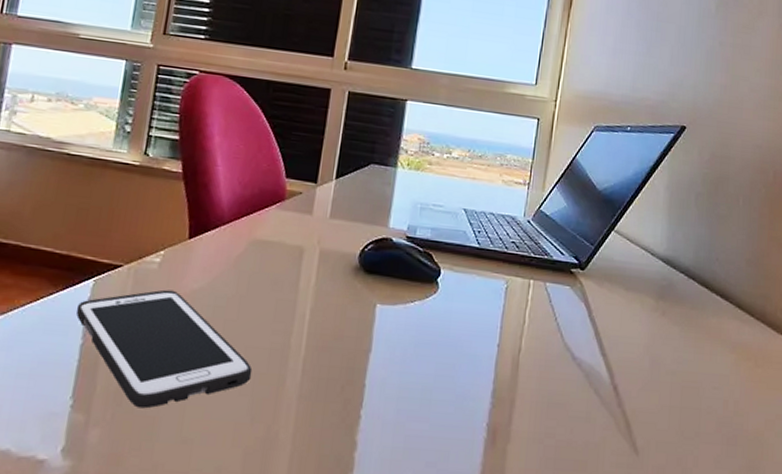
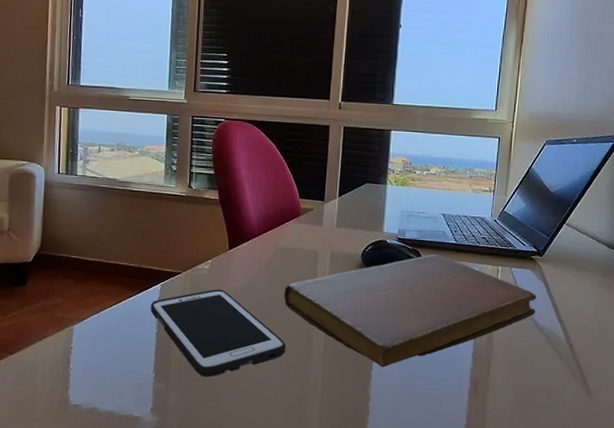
notebook: none [254,258,576,405] -> present [284,253,537,368]

